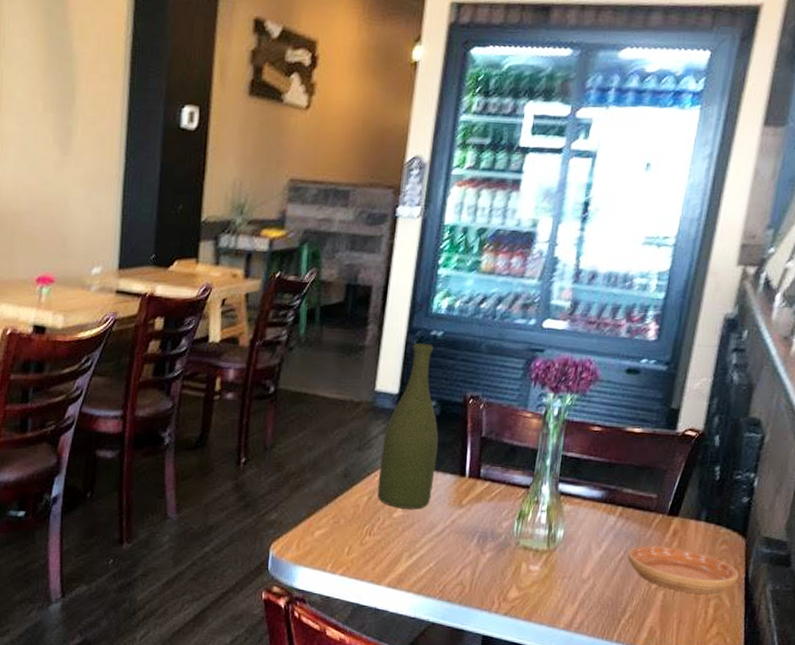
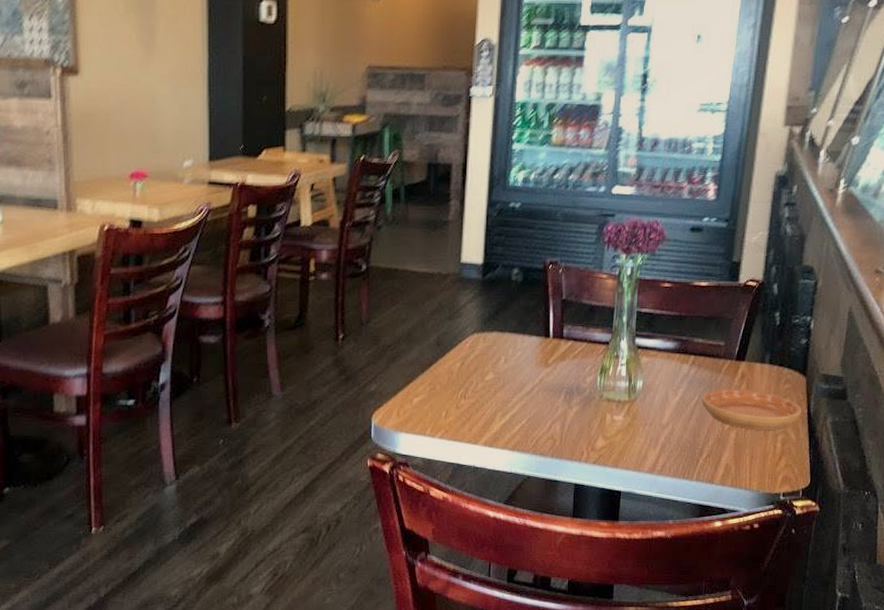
bottle: present [377,343,439,510] -> none [469,215,523,372]

